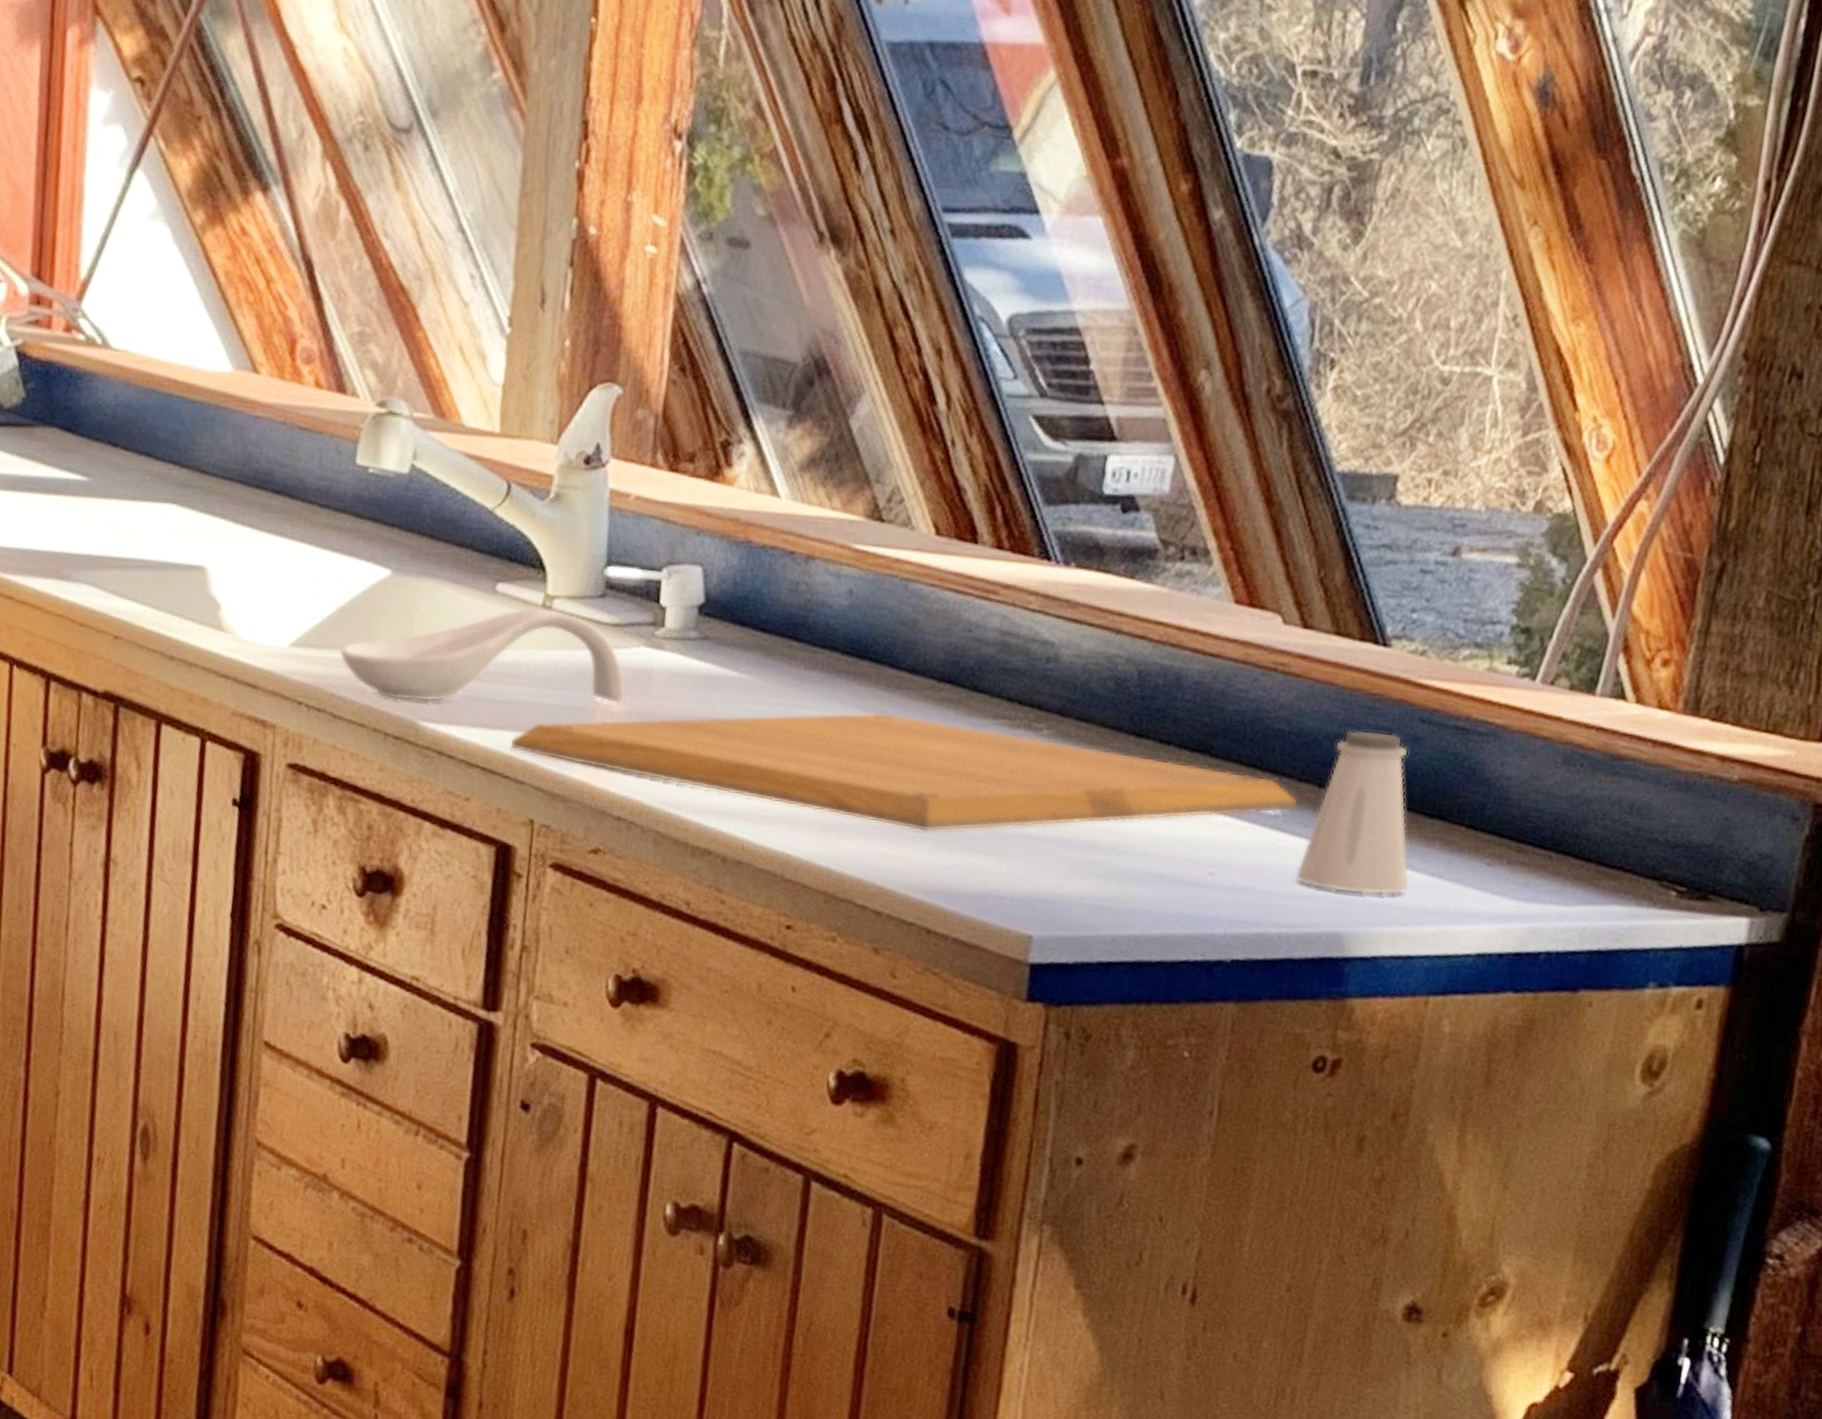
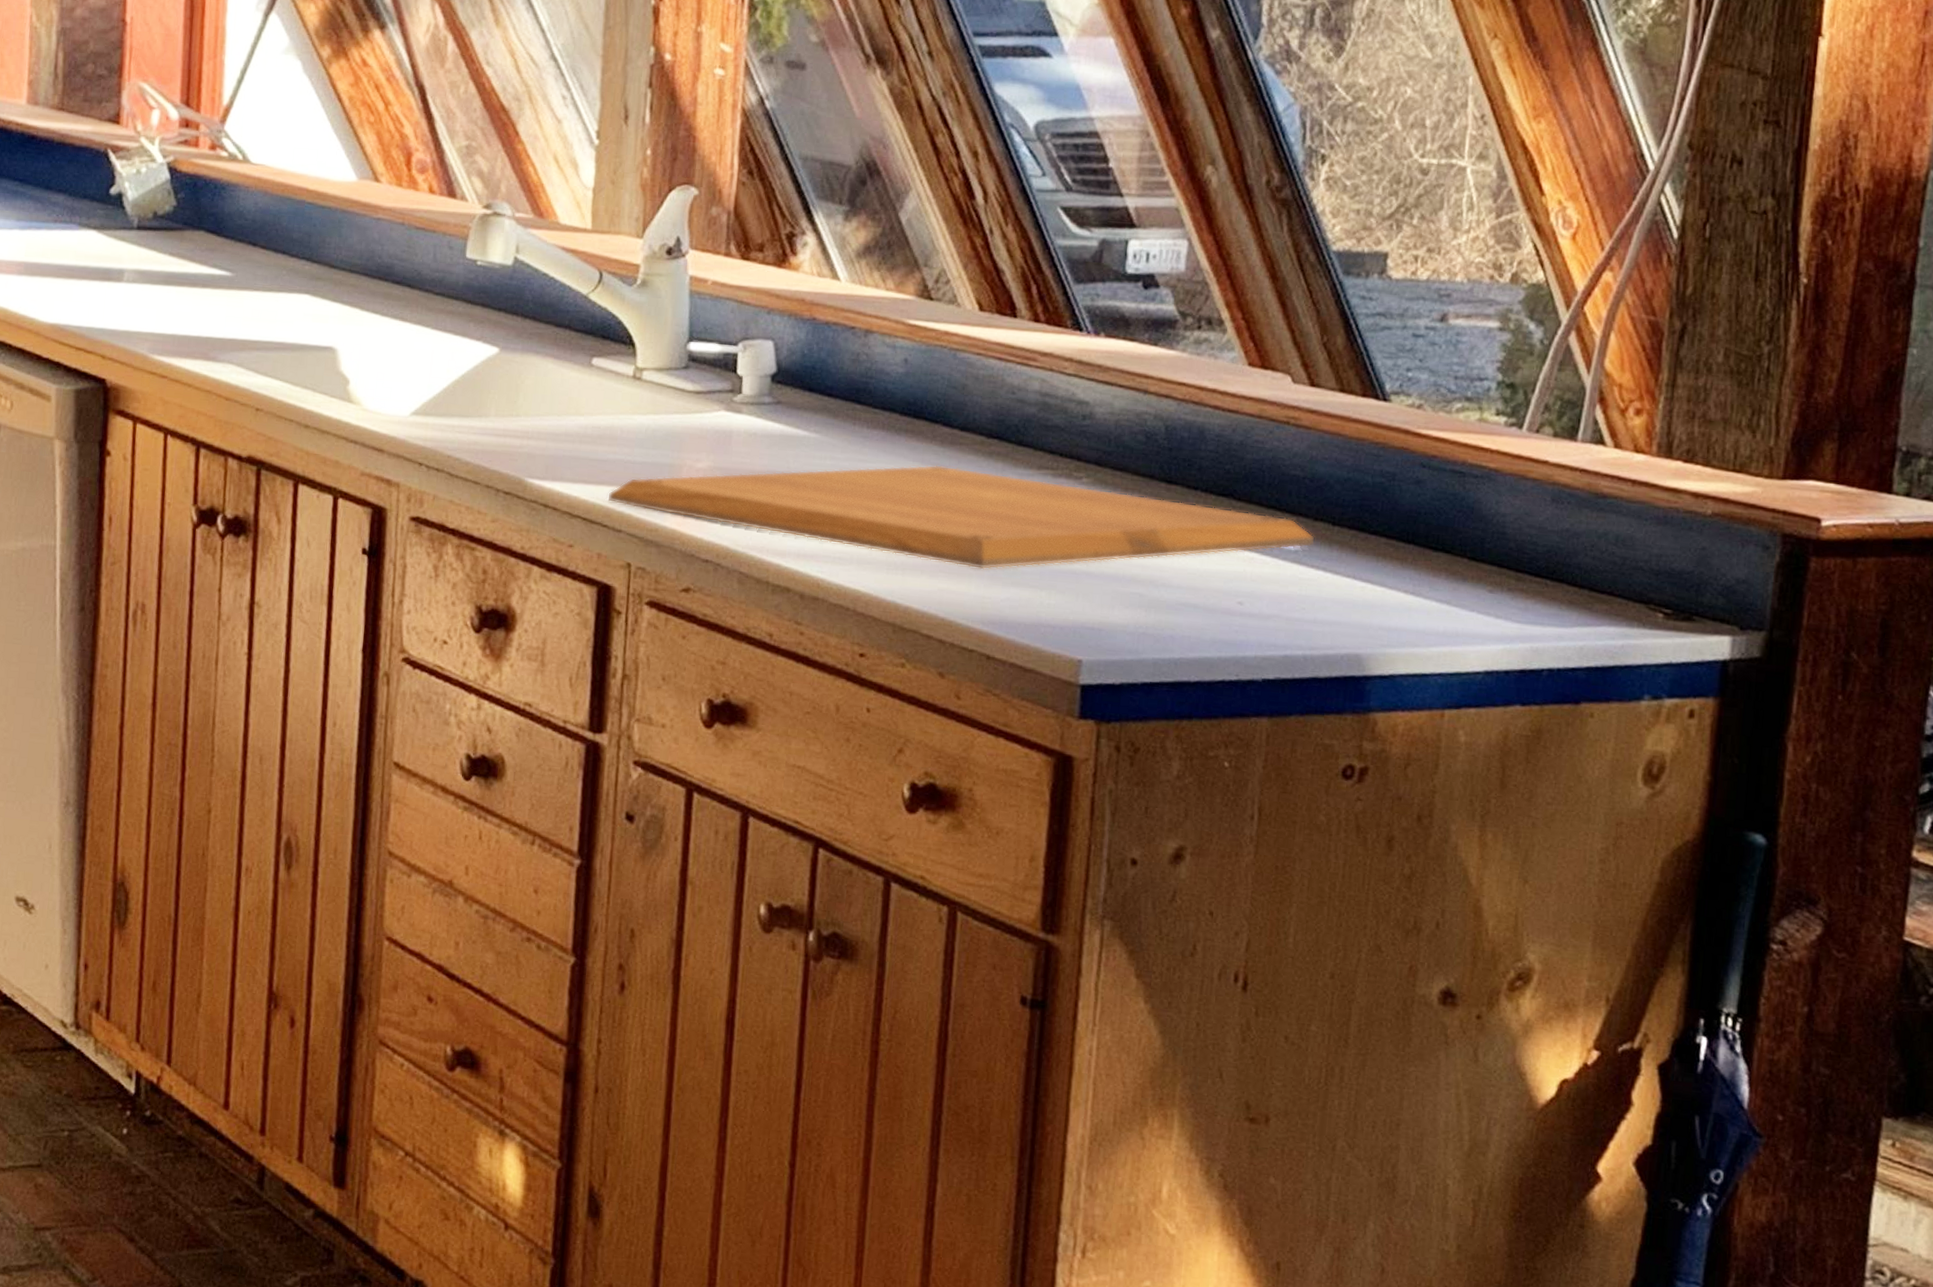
spoon rest: present [339,606,626,703] -> none [454,377,709,462]
saltshaker: present [1295,730,1410,895] -> none [1316,474,1420,620]

